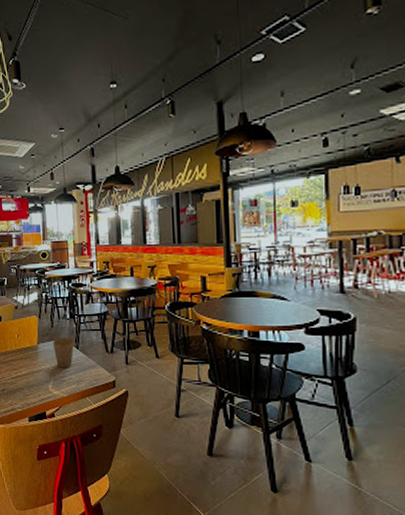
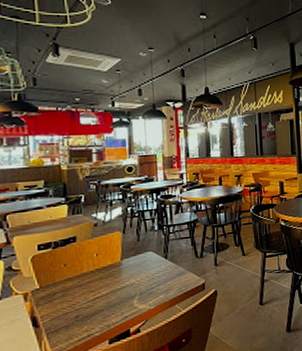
paper cup: present [52,337,74,368] -> none [138,248,163,281]

